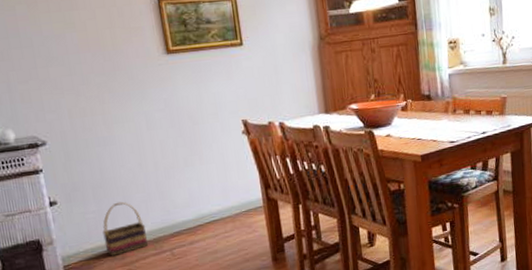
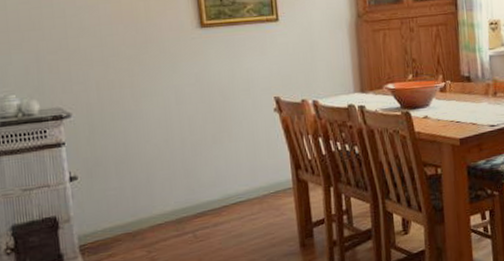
basket: present [102,201,148,256] -> none [123,178,169,237]

